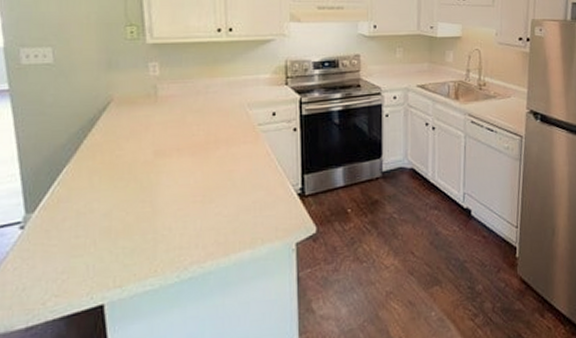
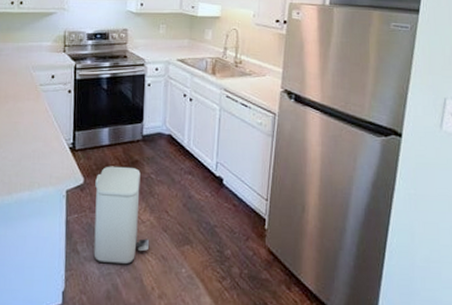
pedal bin: none [330,208,395,320] -> present [93,166,150,266]

